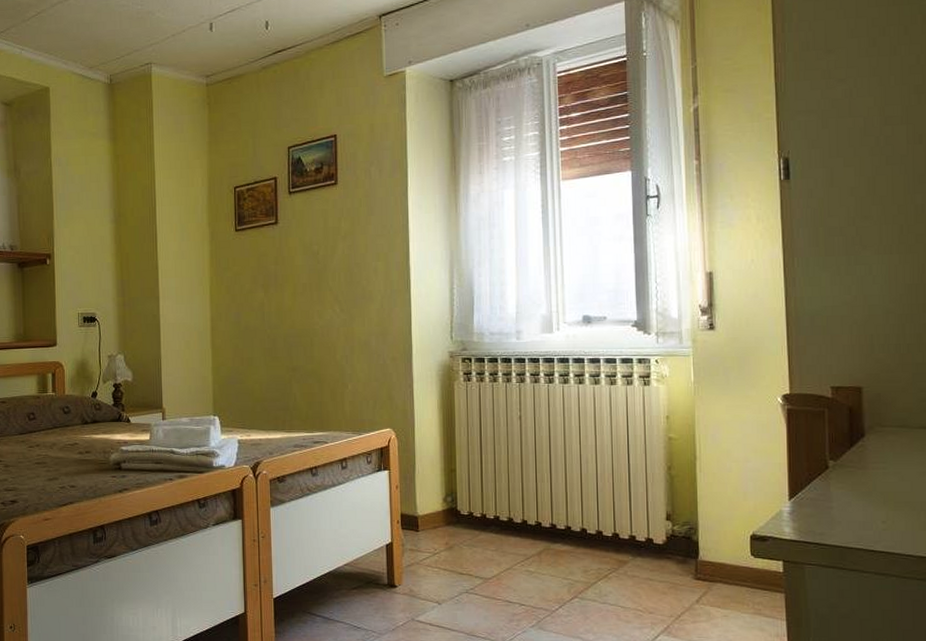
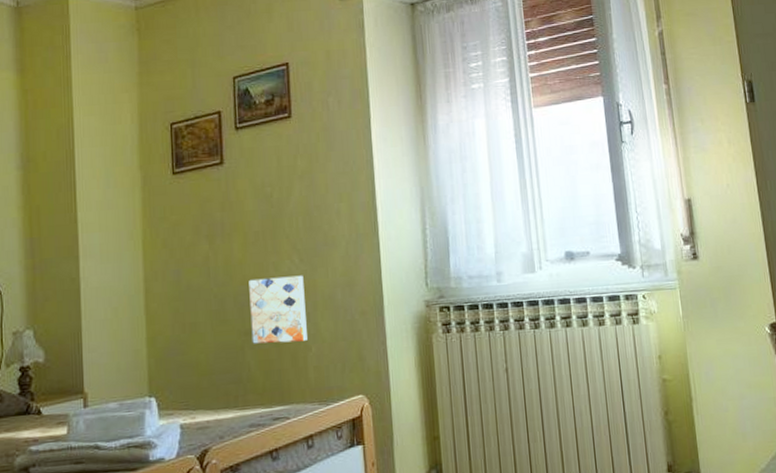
wall art: none [297,323,345,380] -> present [249,275,307,344]

